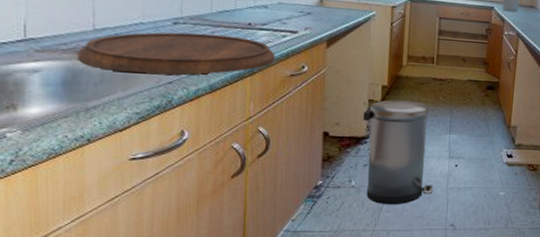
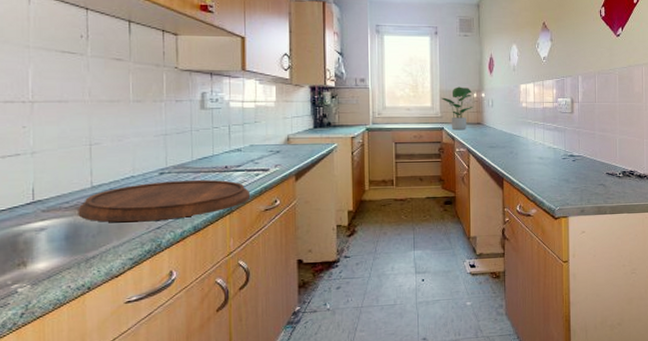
pedal bin: present [363,100,434,205] -> none [333,222,404,325]

